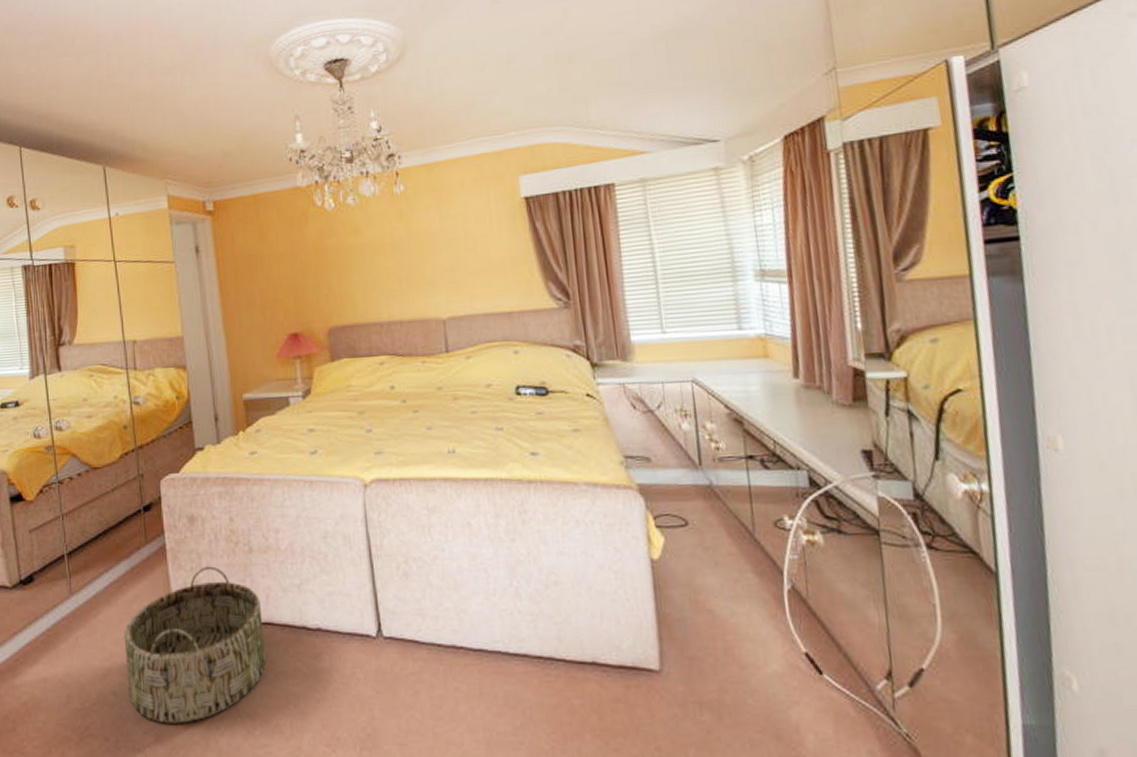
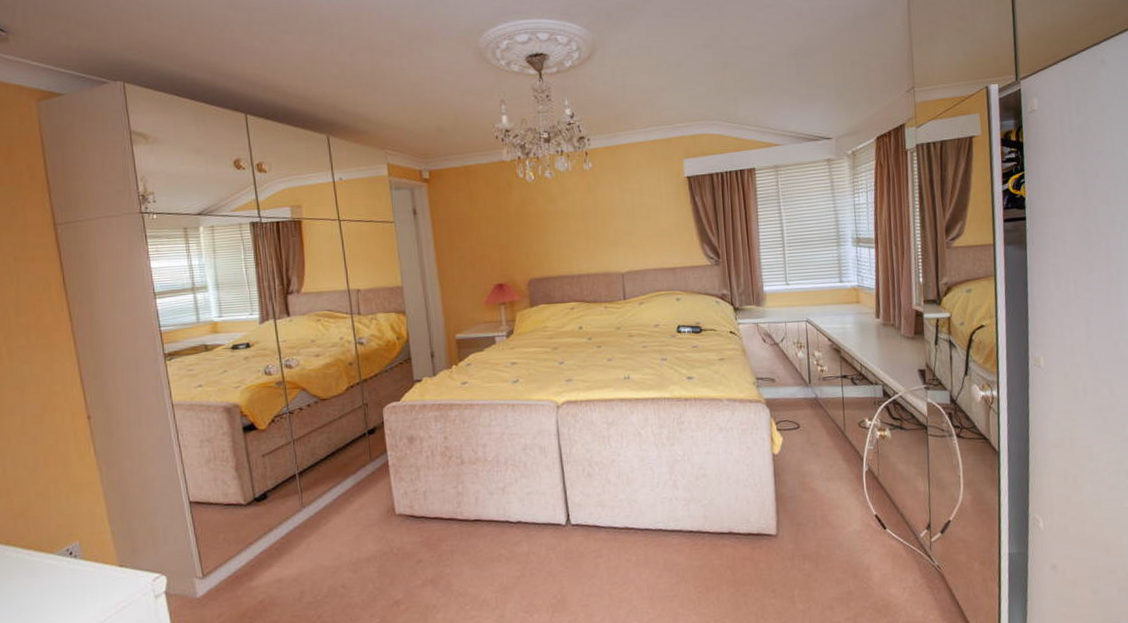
basket: present [124,566,266,724] -> none [351,476,475,607]

